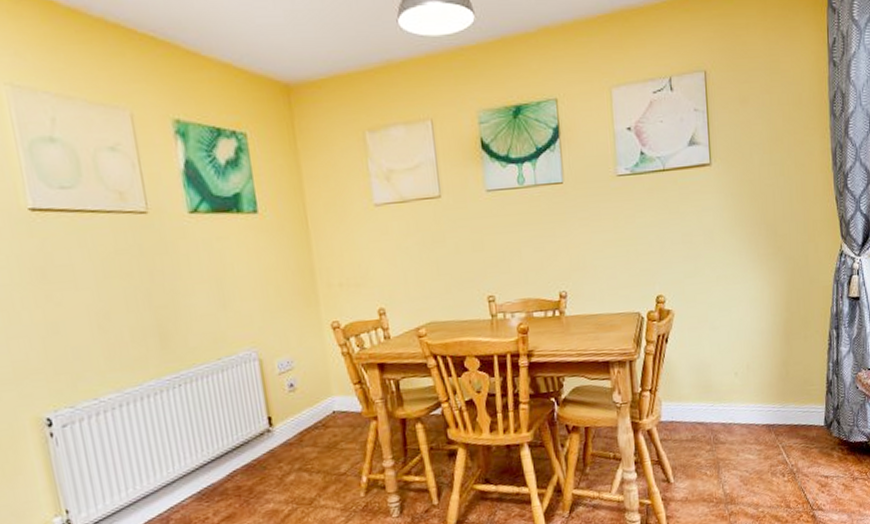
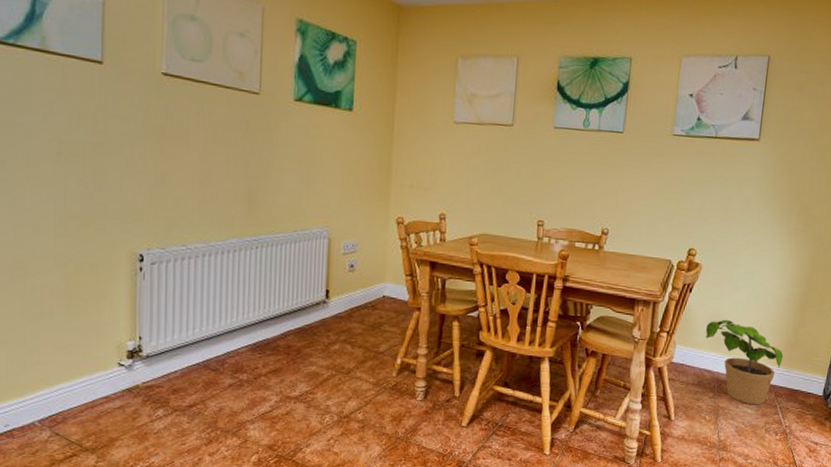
potted plant: none [690,364,777,450] -> present [705,319,784,405]

